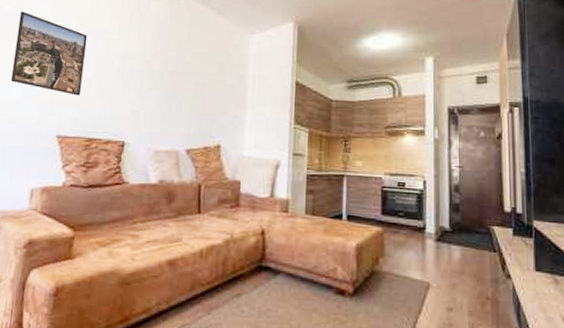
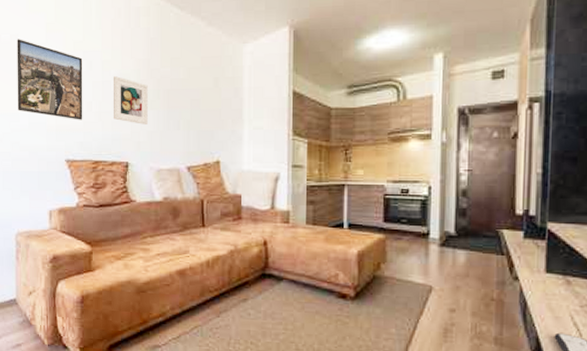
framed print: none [114,55,152,104] -> present [114,76,148,124]

